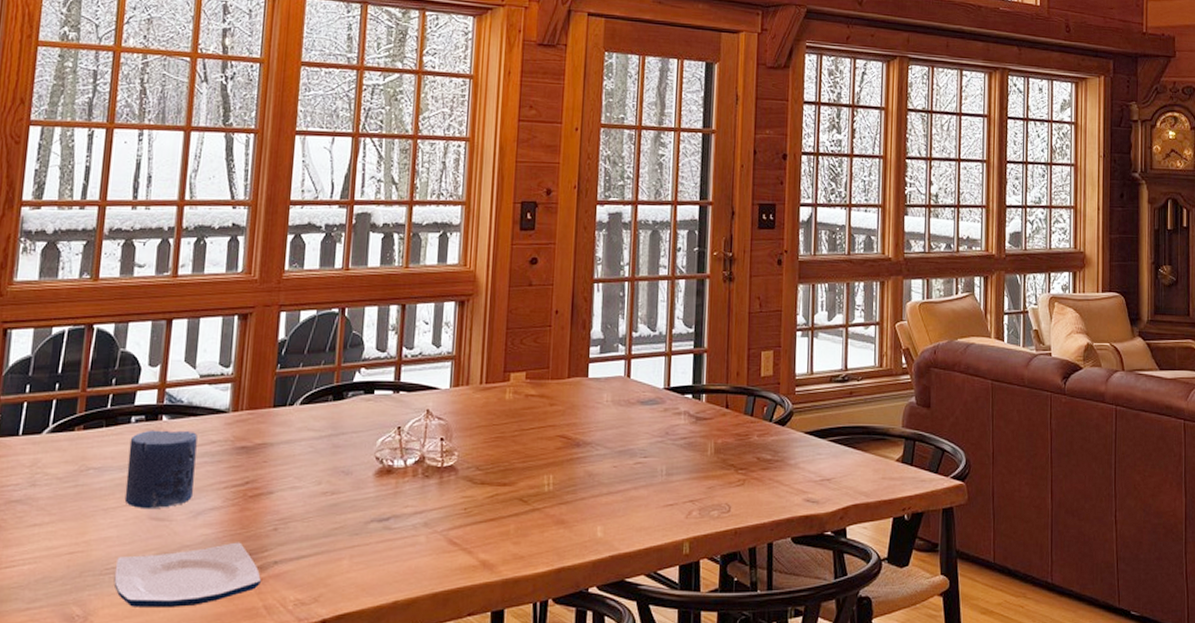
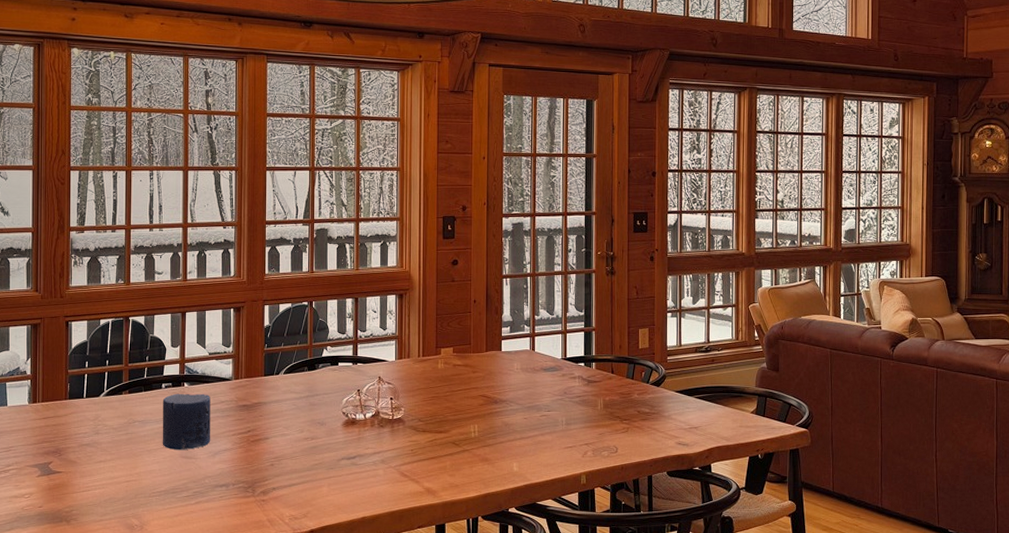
plate: present [114,542,261,607] -> none [159,474,264,520]

